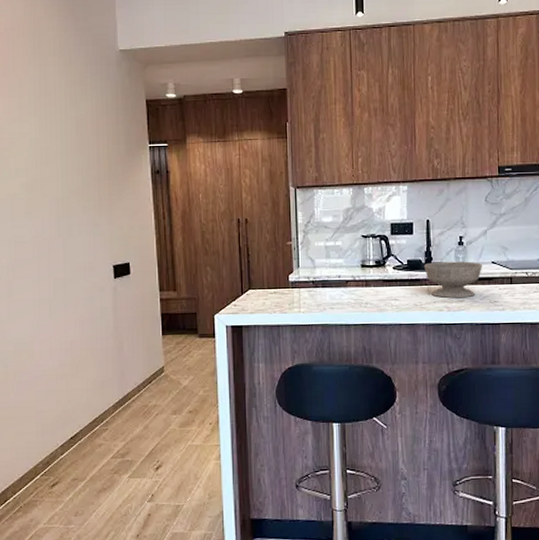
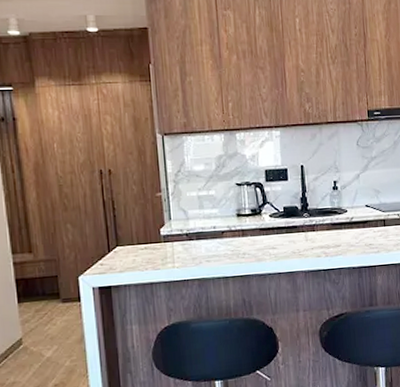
bowl: present [424,261,482,298] -> none [301,205,357,244]

